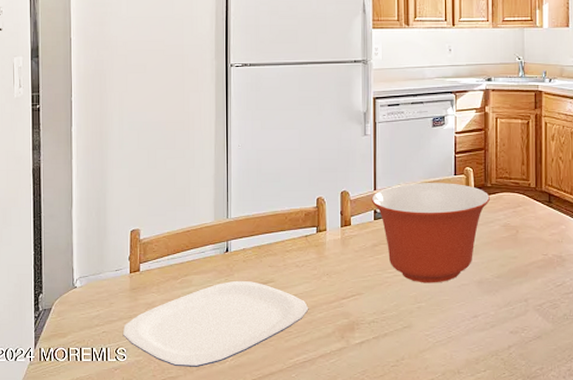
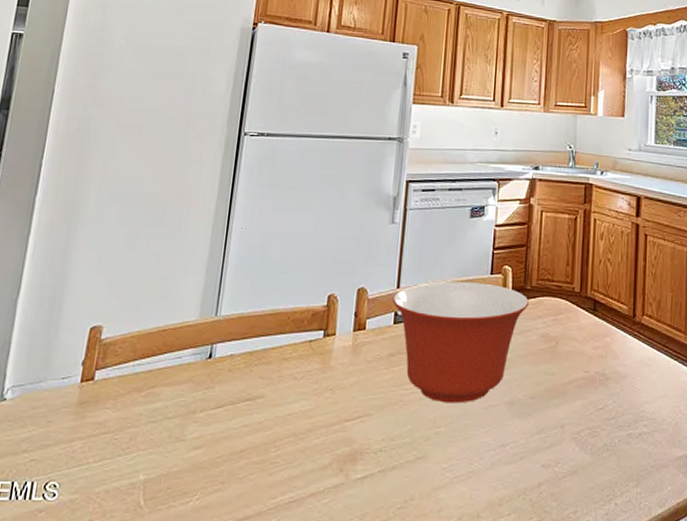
plate: present [122,280,309,367] -> none [57,394,304,509]

